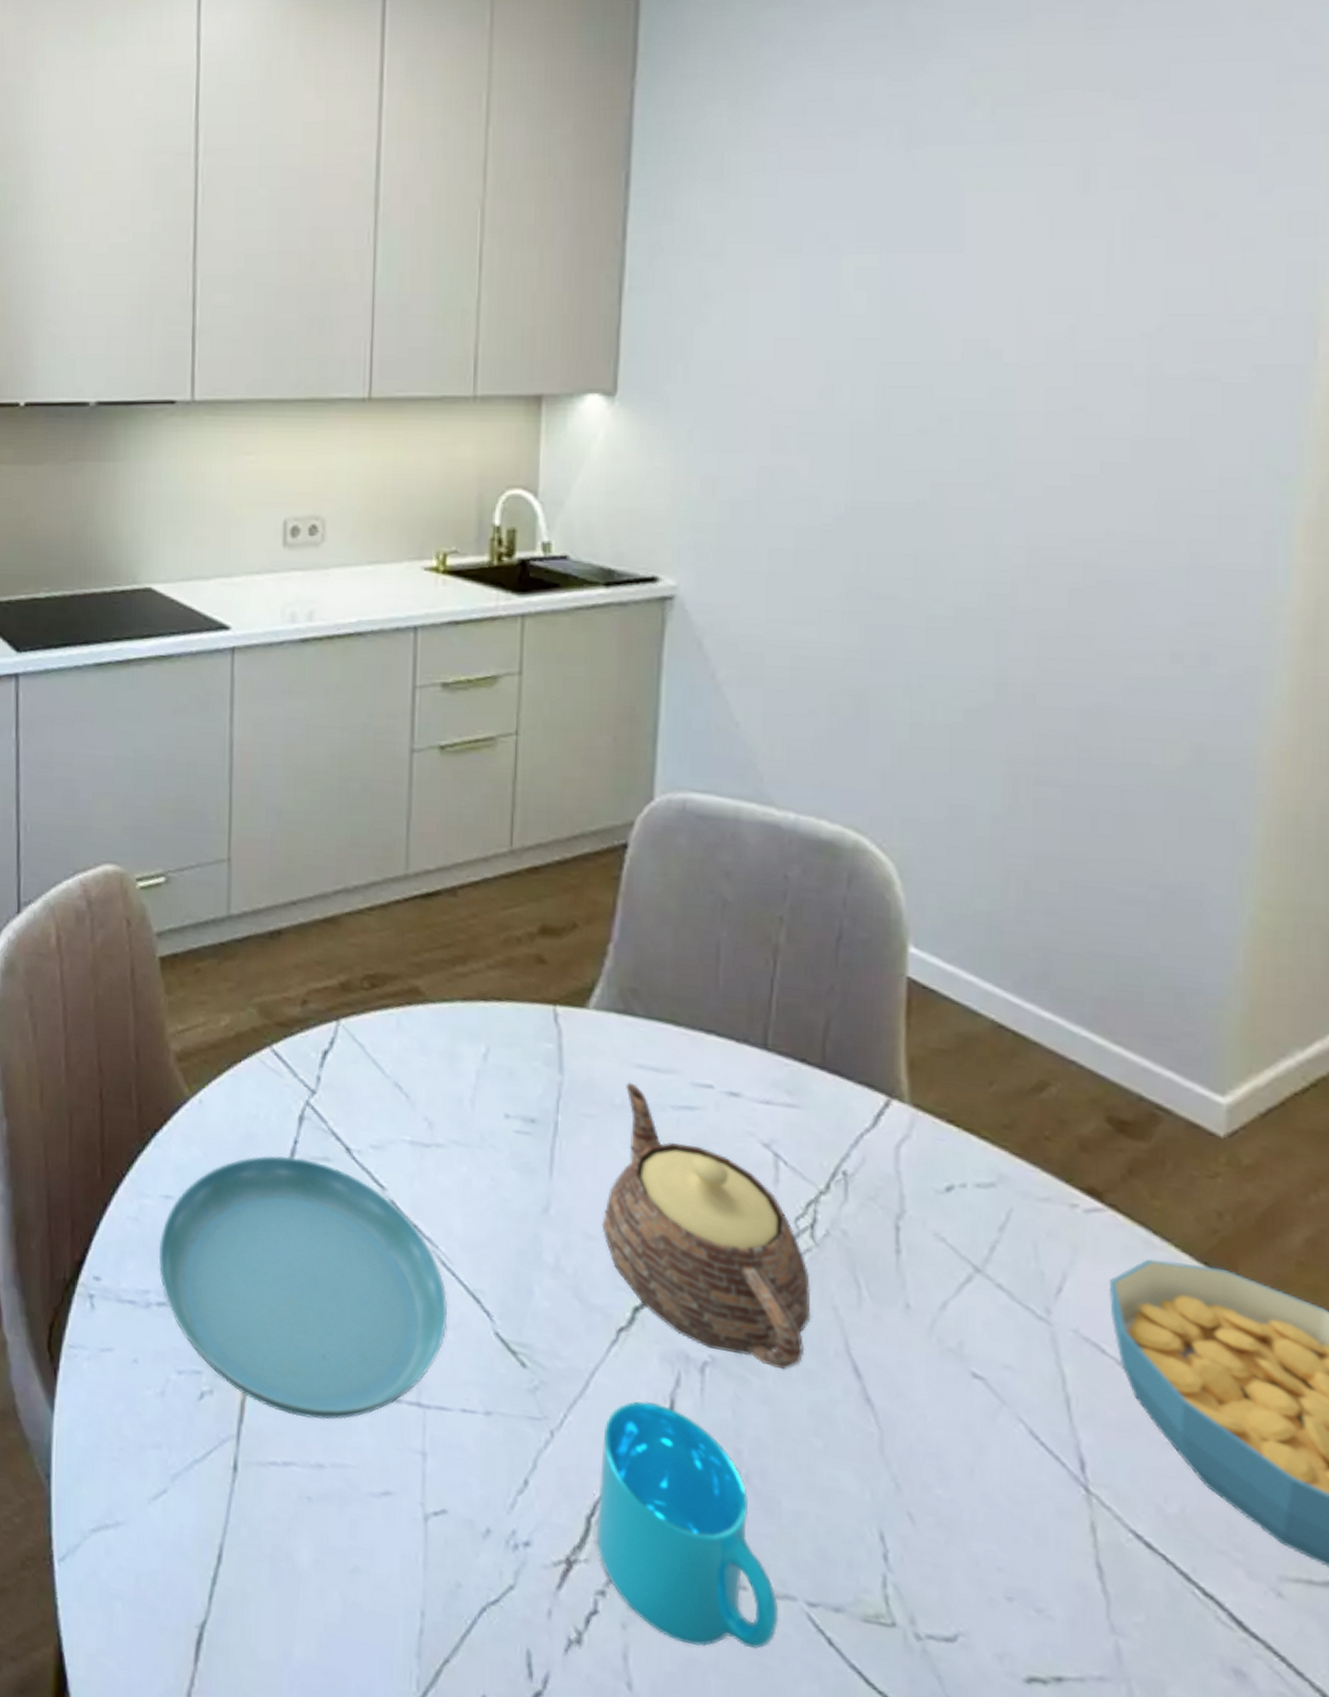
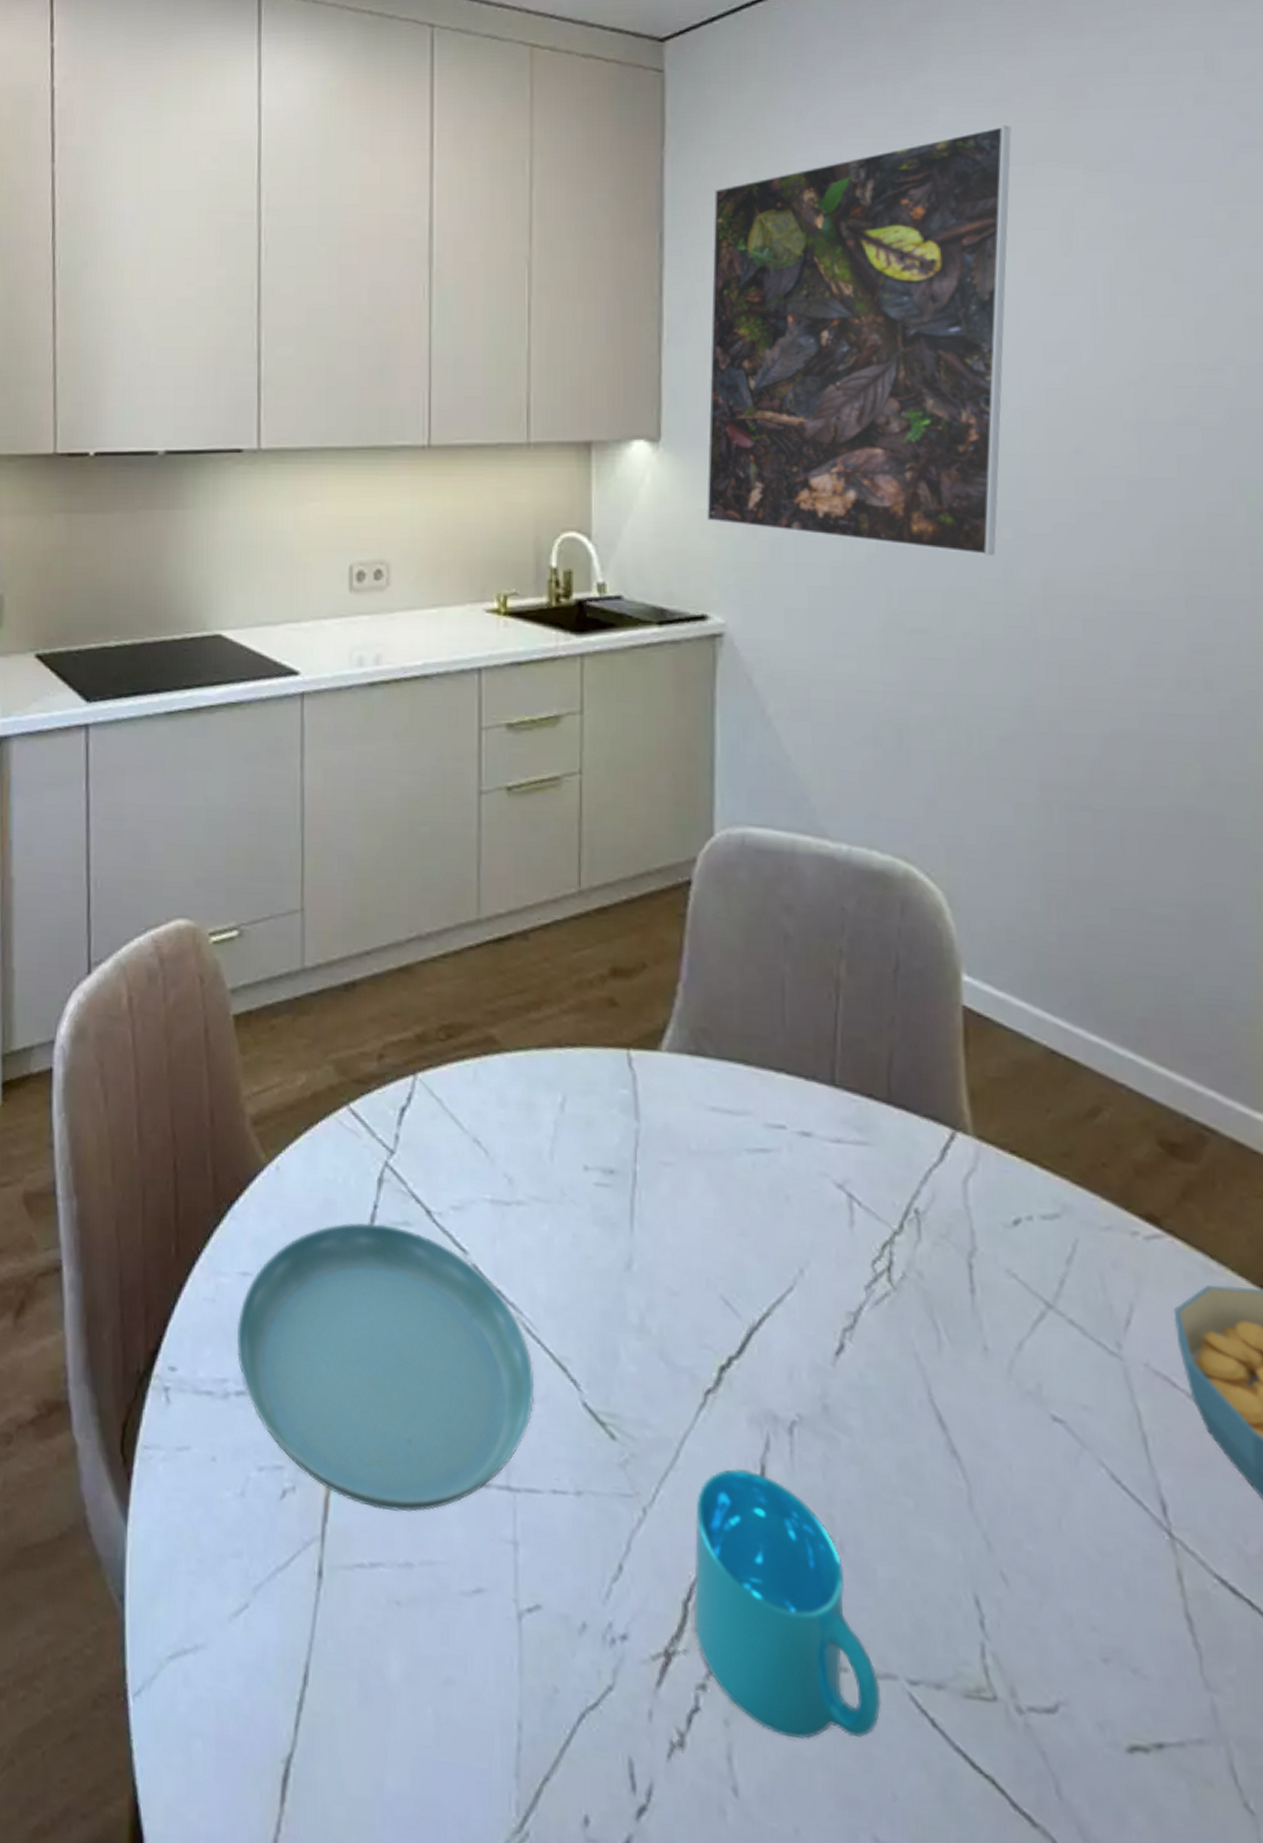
teapot: present [601,1082,811,1370] -> none [684,1126,894,1426]
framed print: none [663,49,1030,520] -> present [706,125,1012,556]

